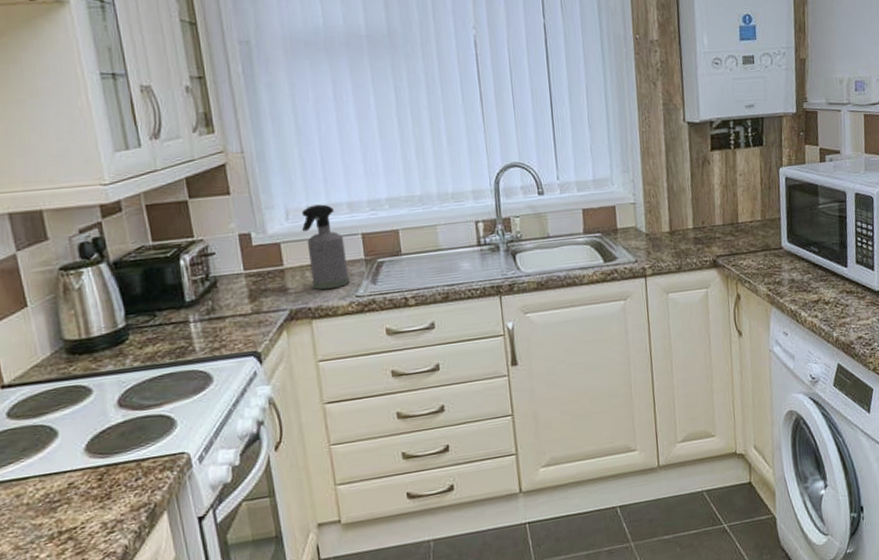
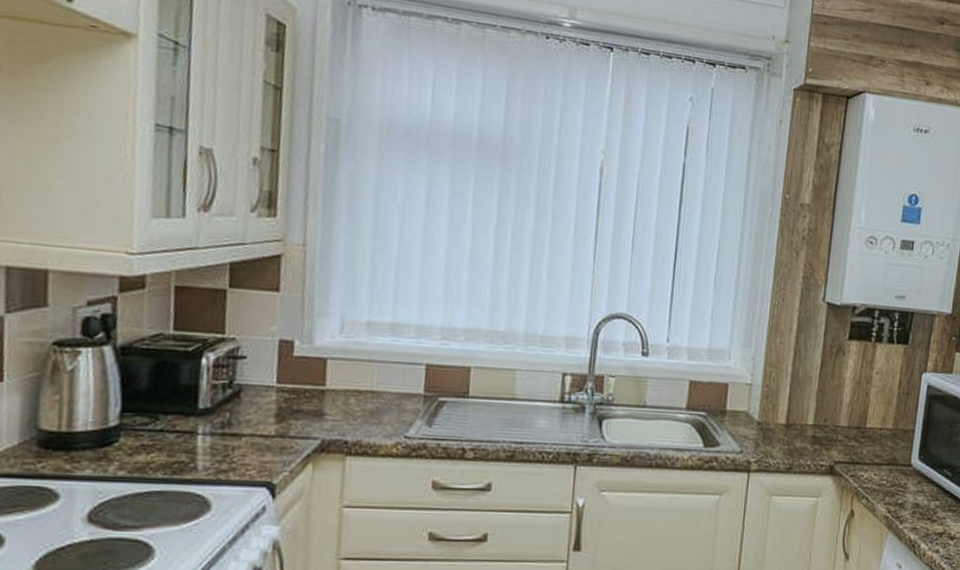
spray bottle: present [301,204,350,290] -> none [355,321,404,424]

